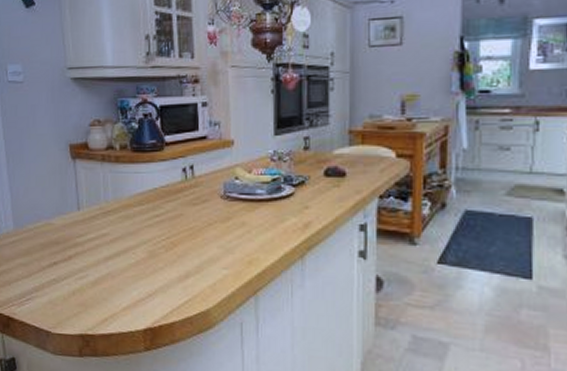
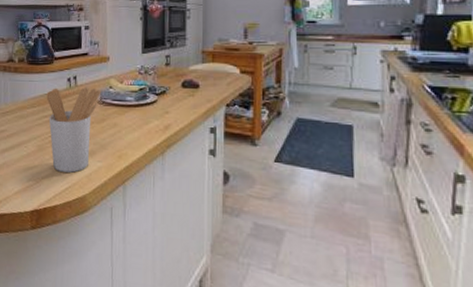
utensil holder: none [157,178,225,283] -> present [46,87,102,173]

